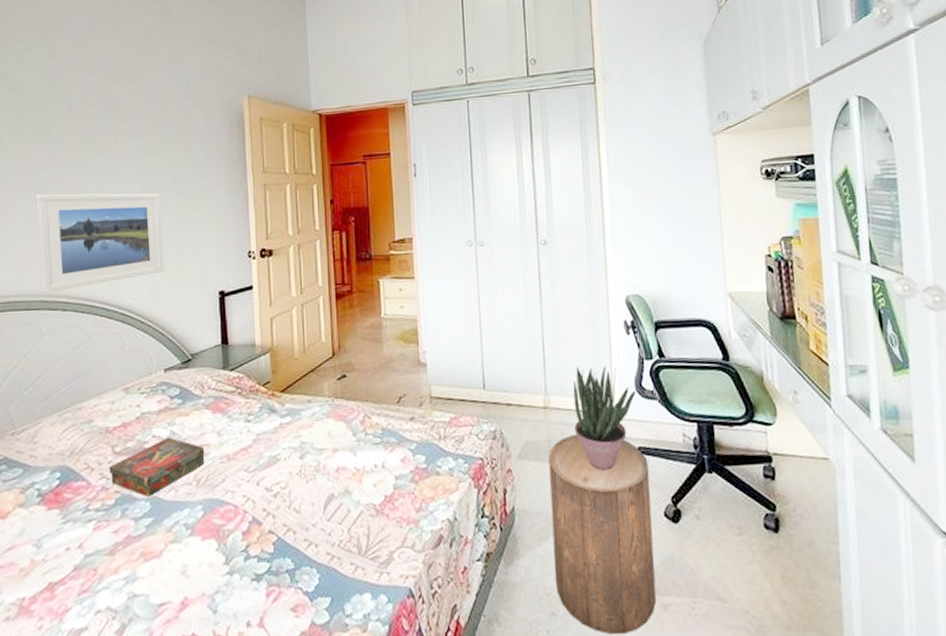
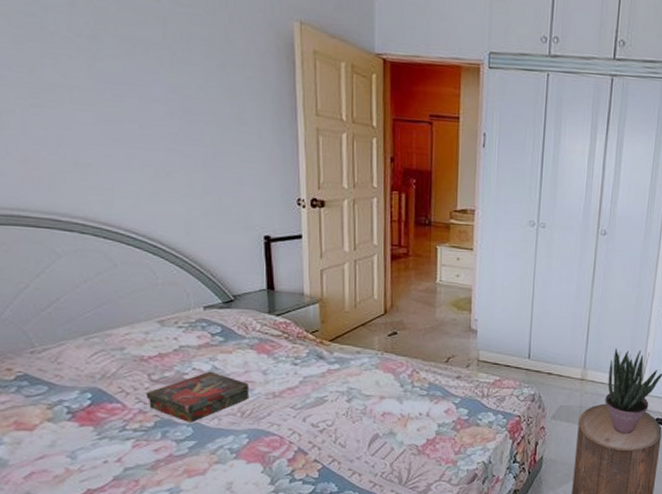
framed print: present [35,193,164,293] -> none [33,96,201,212]

